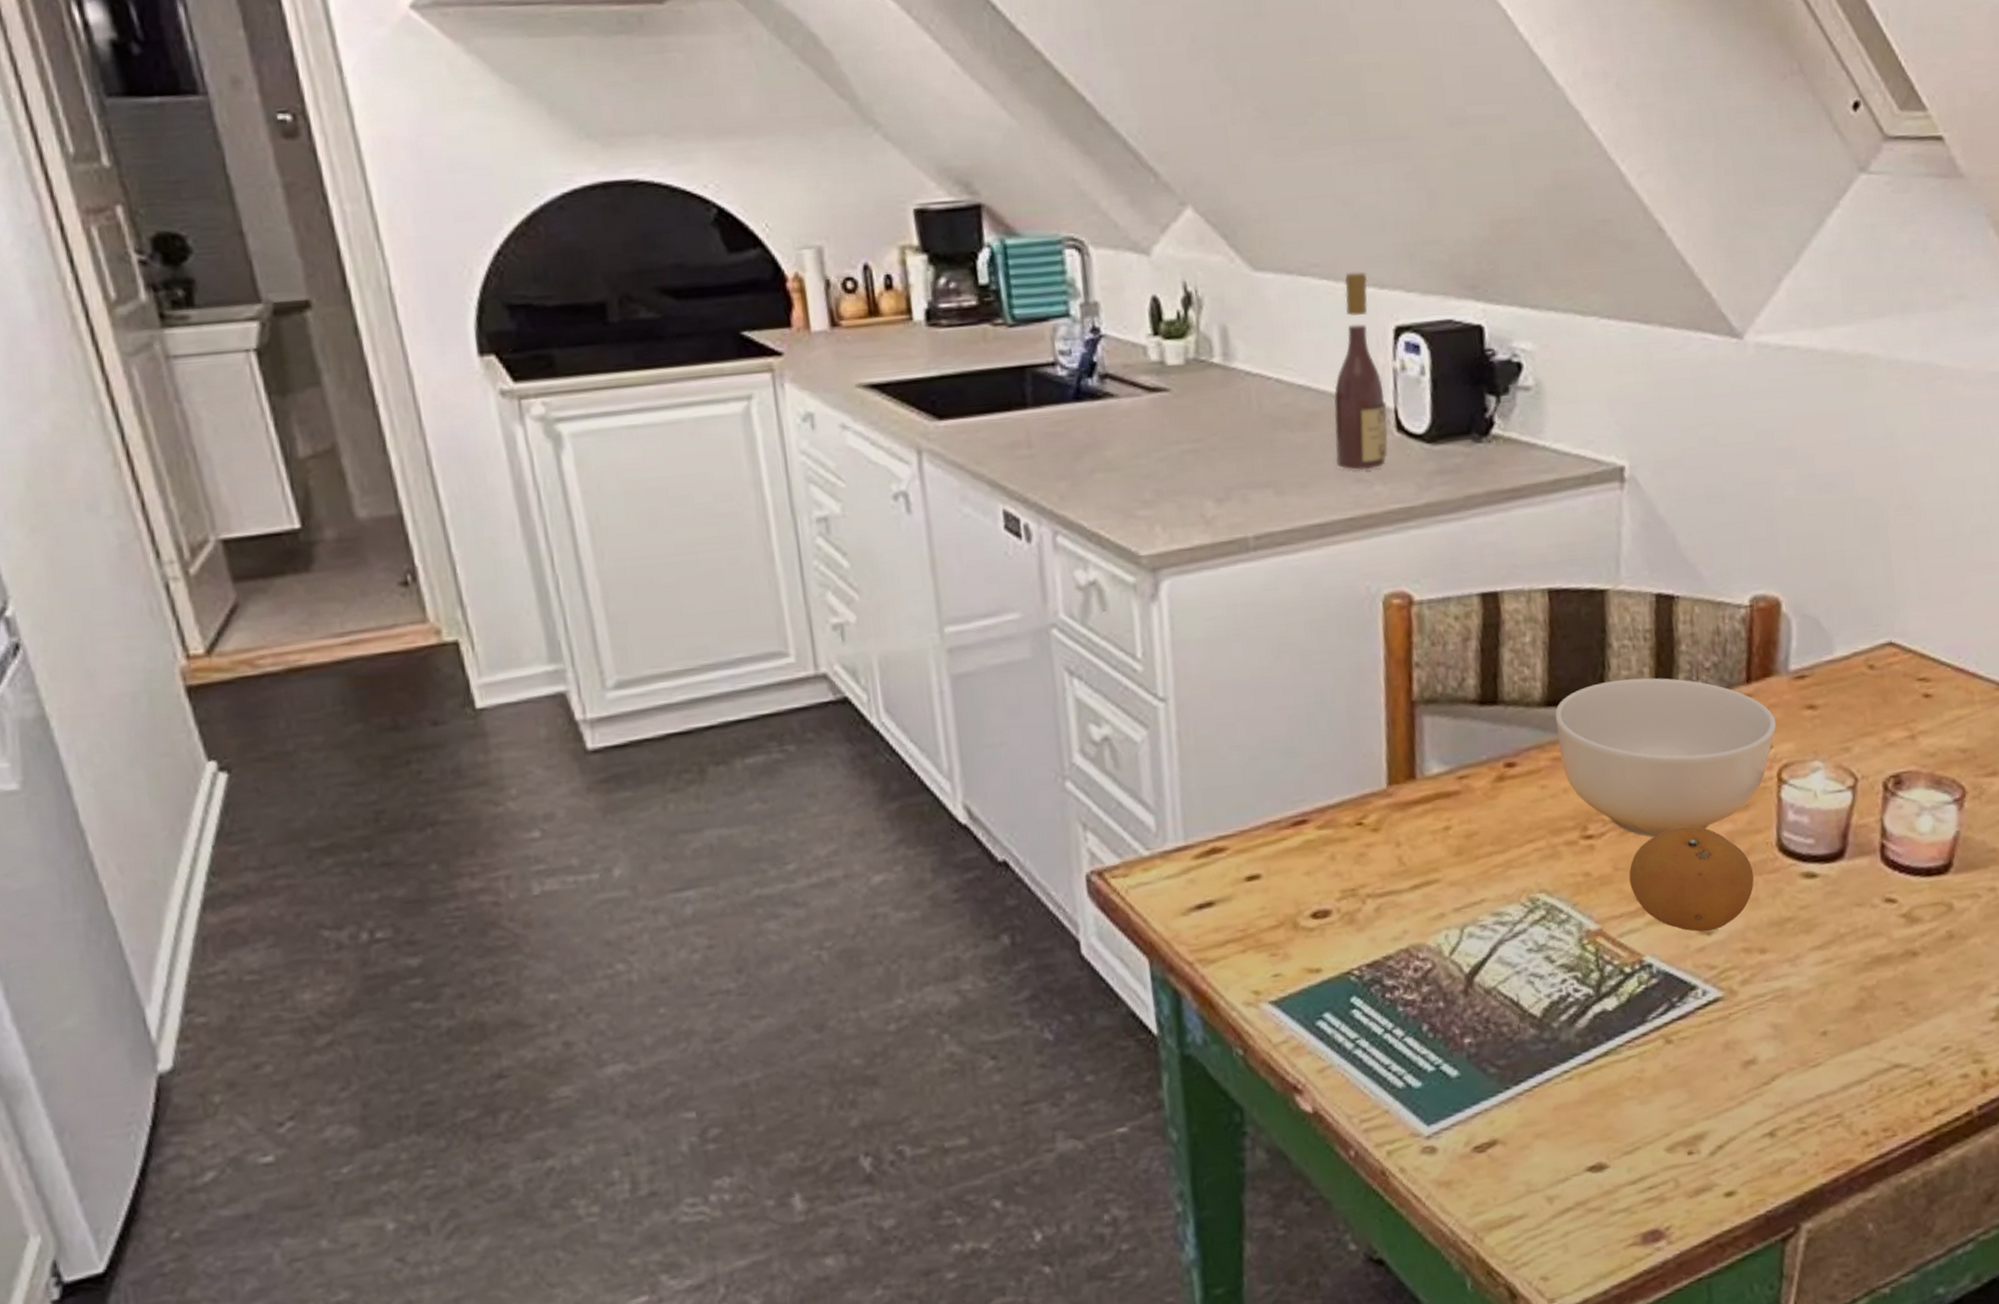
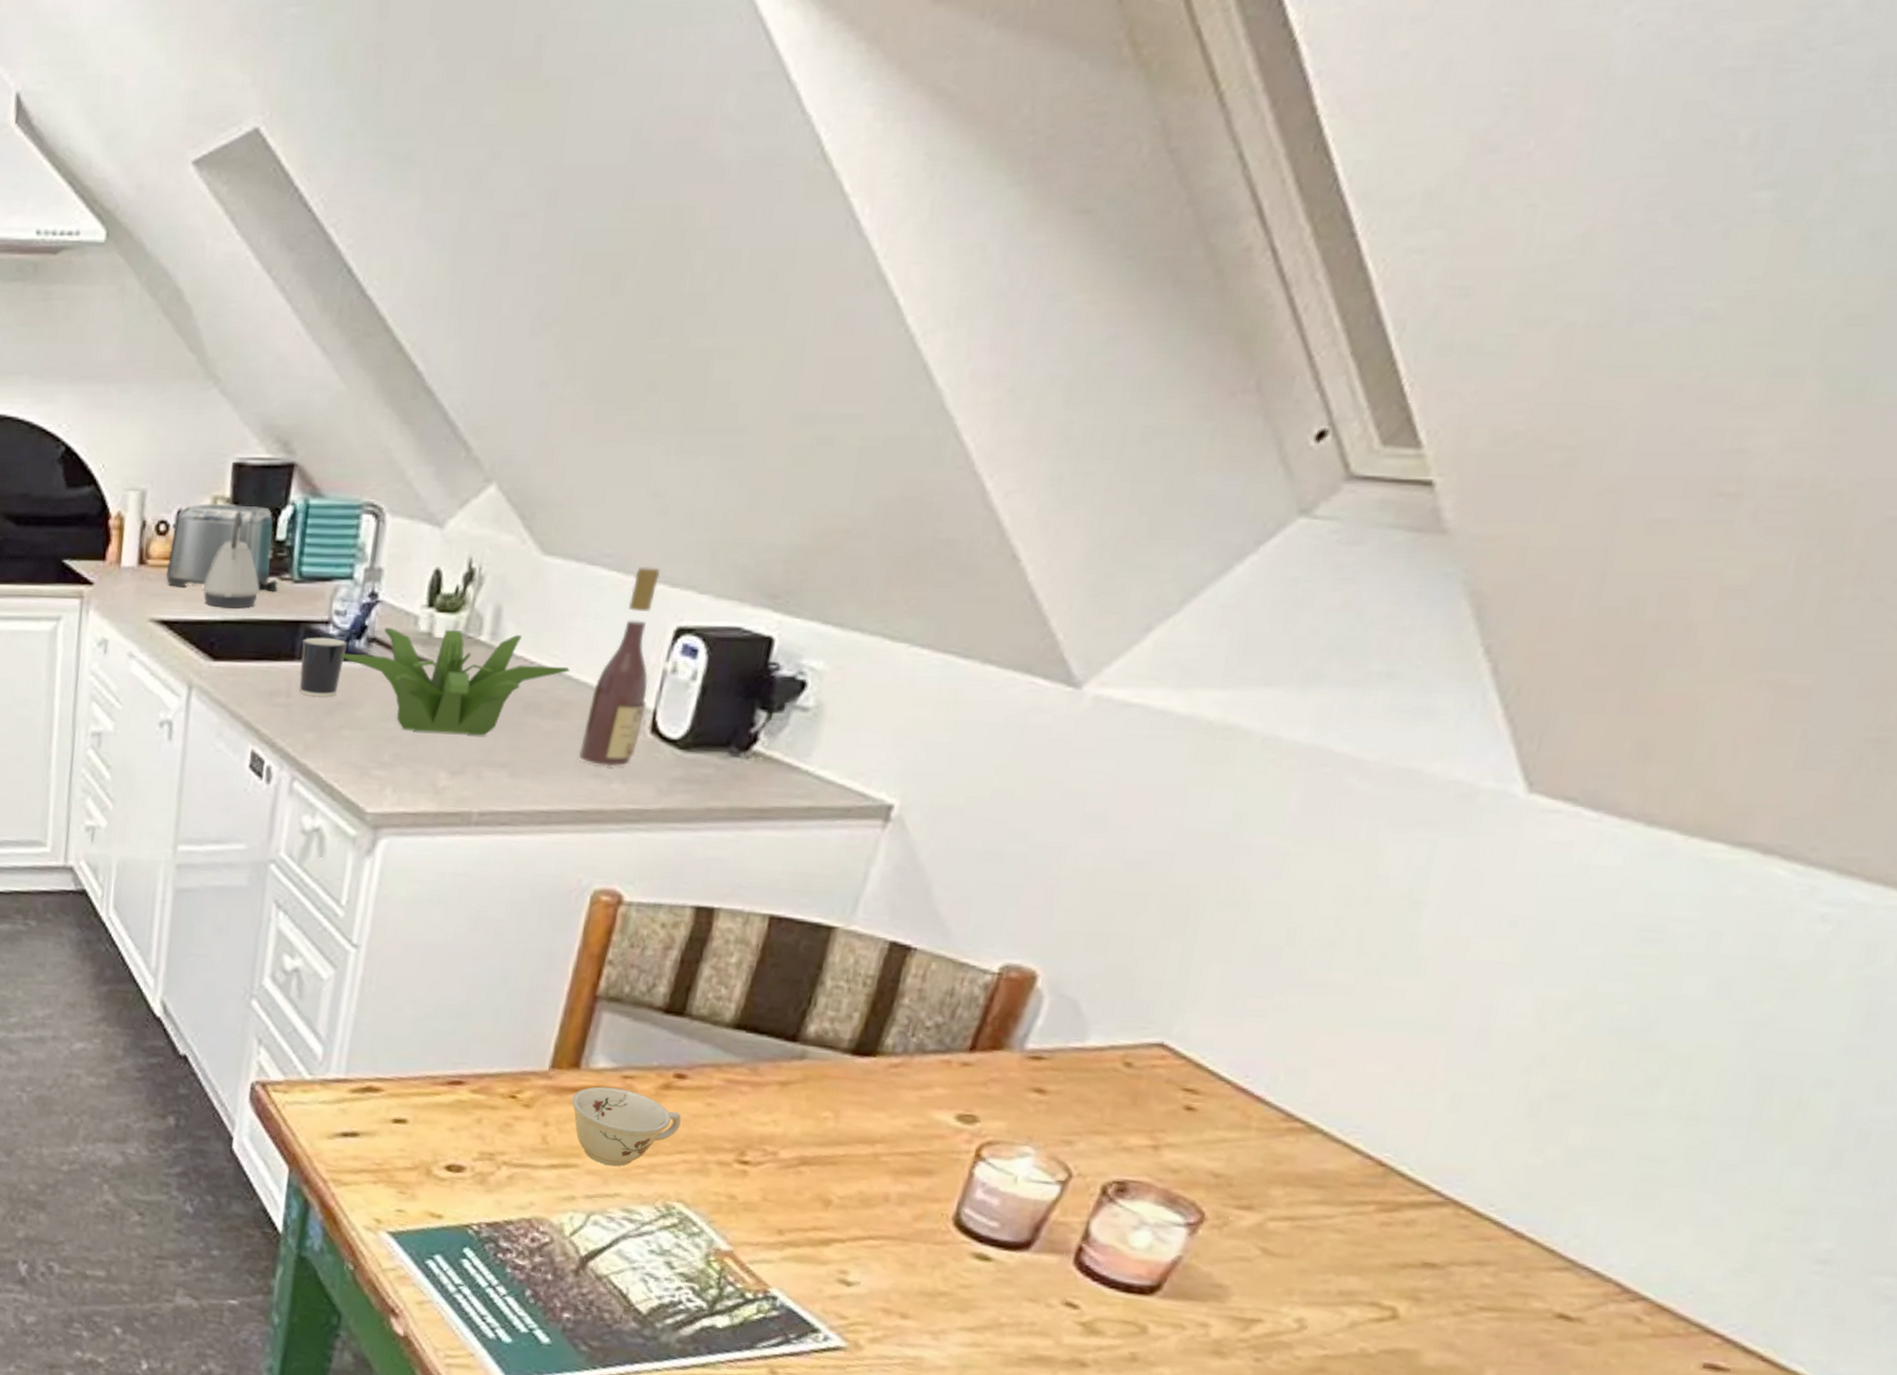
toaster: none [859,251,993,347] -> present [165,503,279,592]
kettle: none [909,259,974,363] -> present [202,511,260,609]
mug: none [1031,379,1081,444] -> present [299,637,347,698]
plant: none [1075,353,1307,464] -> present [340,627,570,736]
teacup: none [1416,790,1523,873] -> present [571,1086,681,1167]
bowl: present [1554,677,1777,837] -> none [735,1017,993,1185]
fruit: present [1629,826,1754,932] -> none [775,1175,918,1283]

